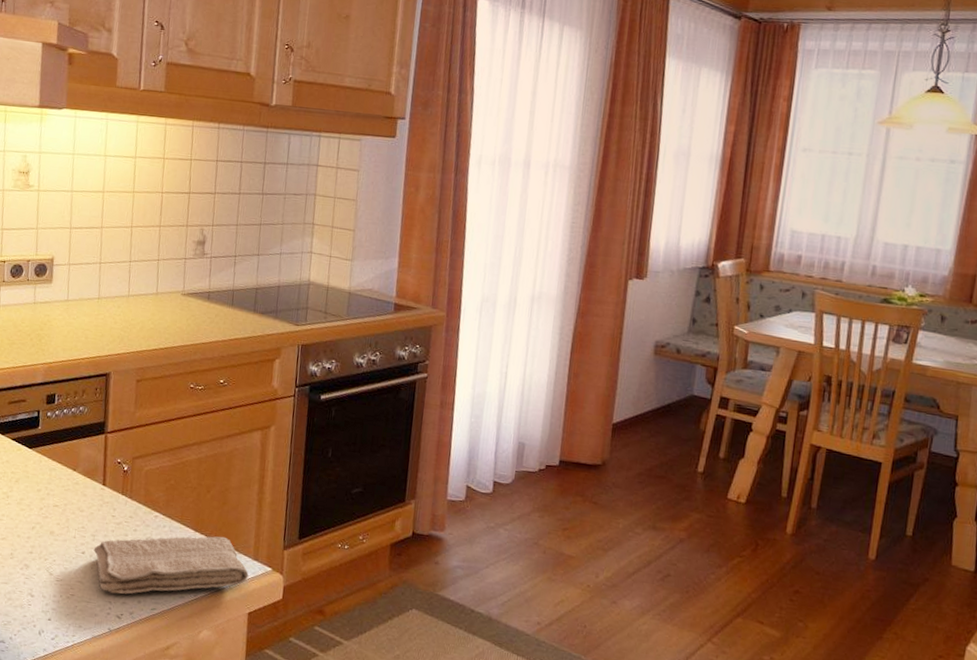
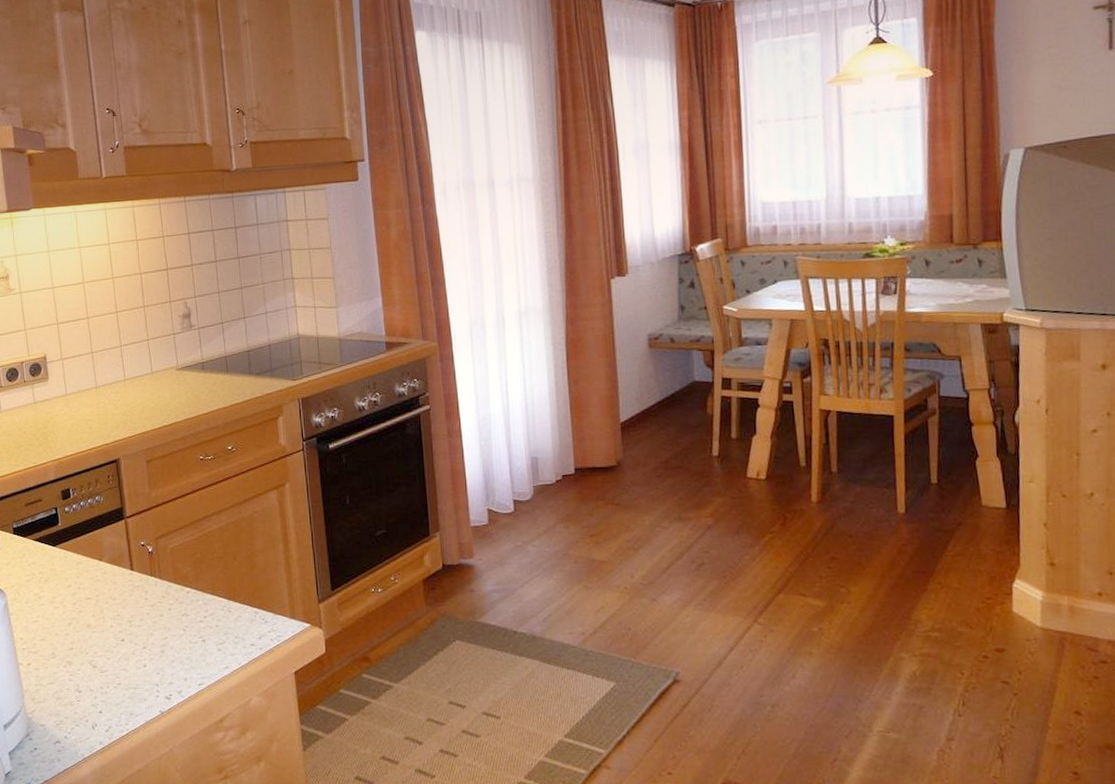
washcloth: present [93,536,249,594] -> none [132,600,288,676]

